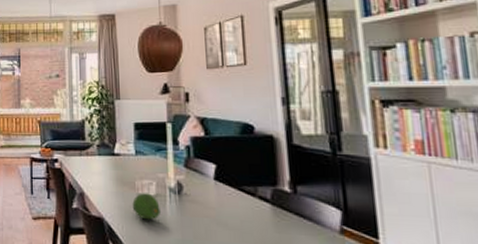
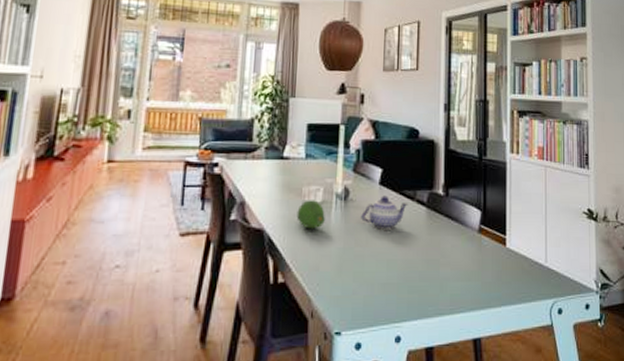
teapot: none [197,191,250,225] -> present [361,195,409,230]

